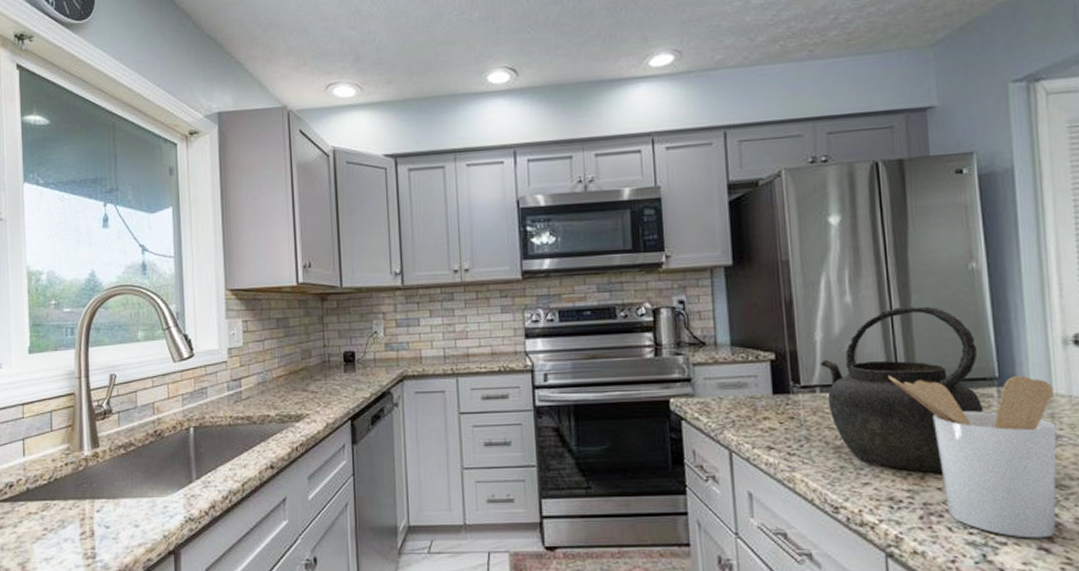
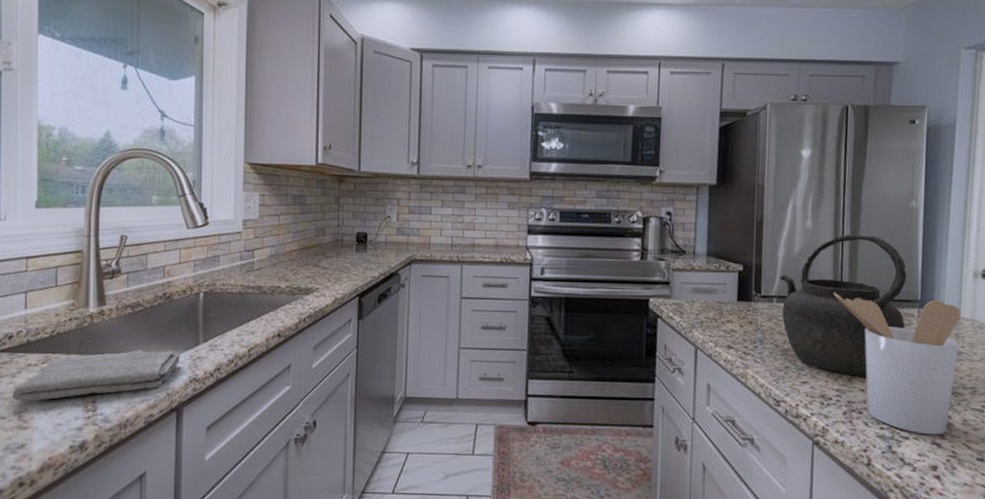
washcloth: none [15,489,175,551] -> present [12,350,181,401]

